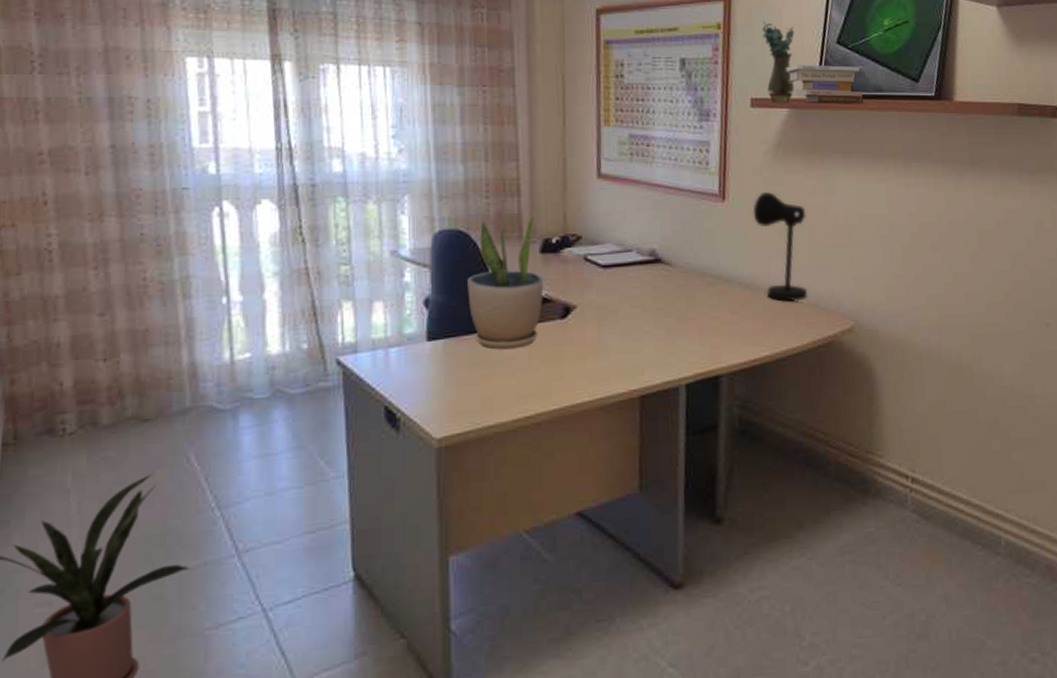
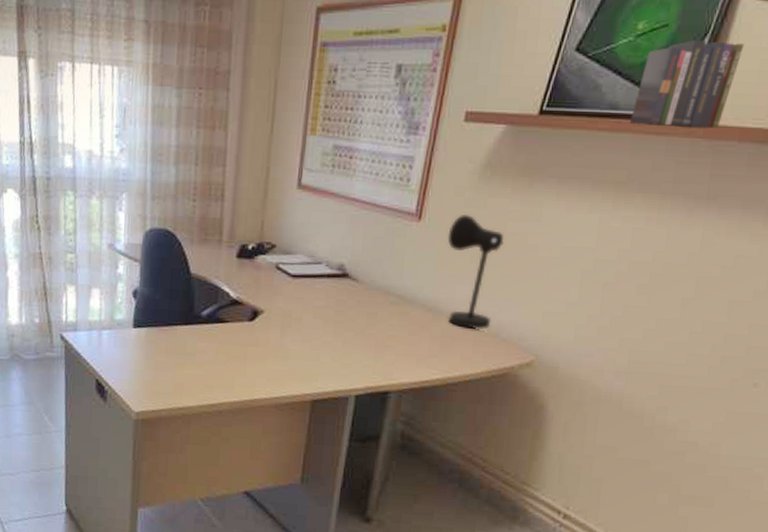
potted plant: present [467,212,544,349] -> none [170,217,237,343]
vase: present [762,21,795,103] -> none [485,23,528,119]
books: present [786,64,864,104] -> none [511,74,600,123]
books: none [894,34,971,105] -> present [630,40,744,129]

